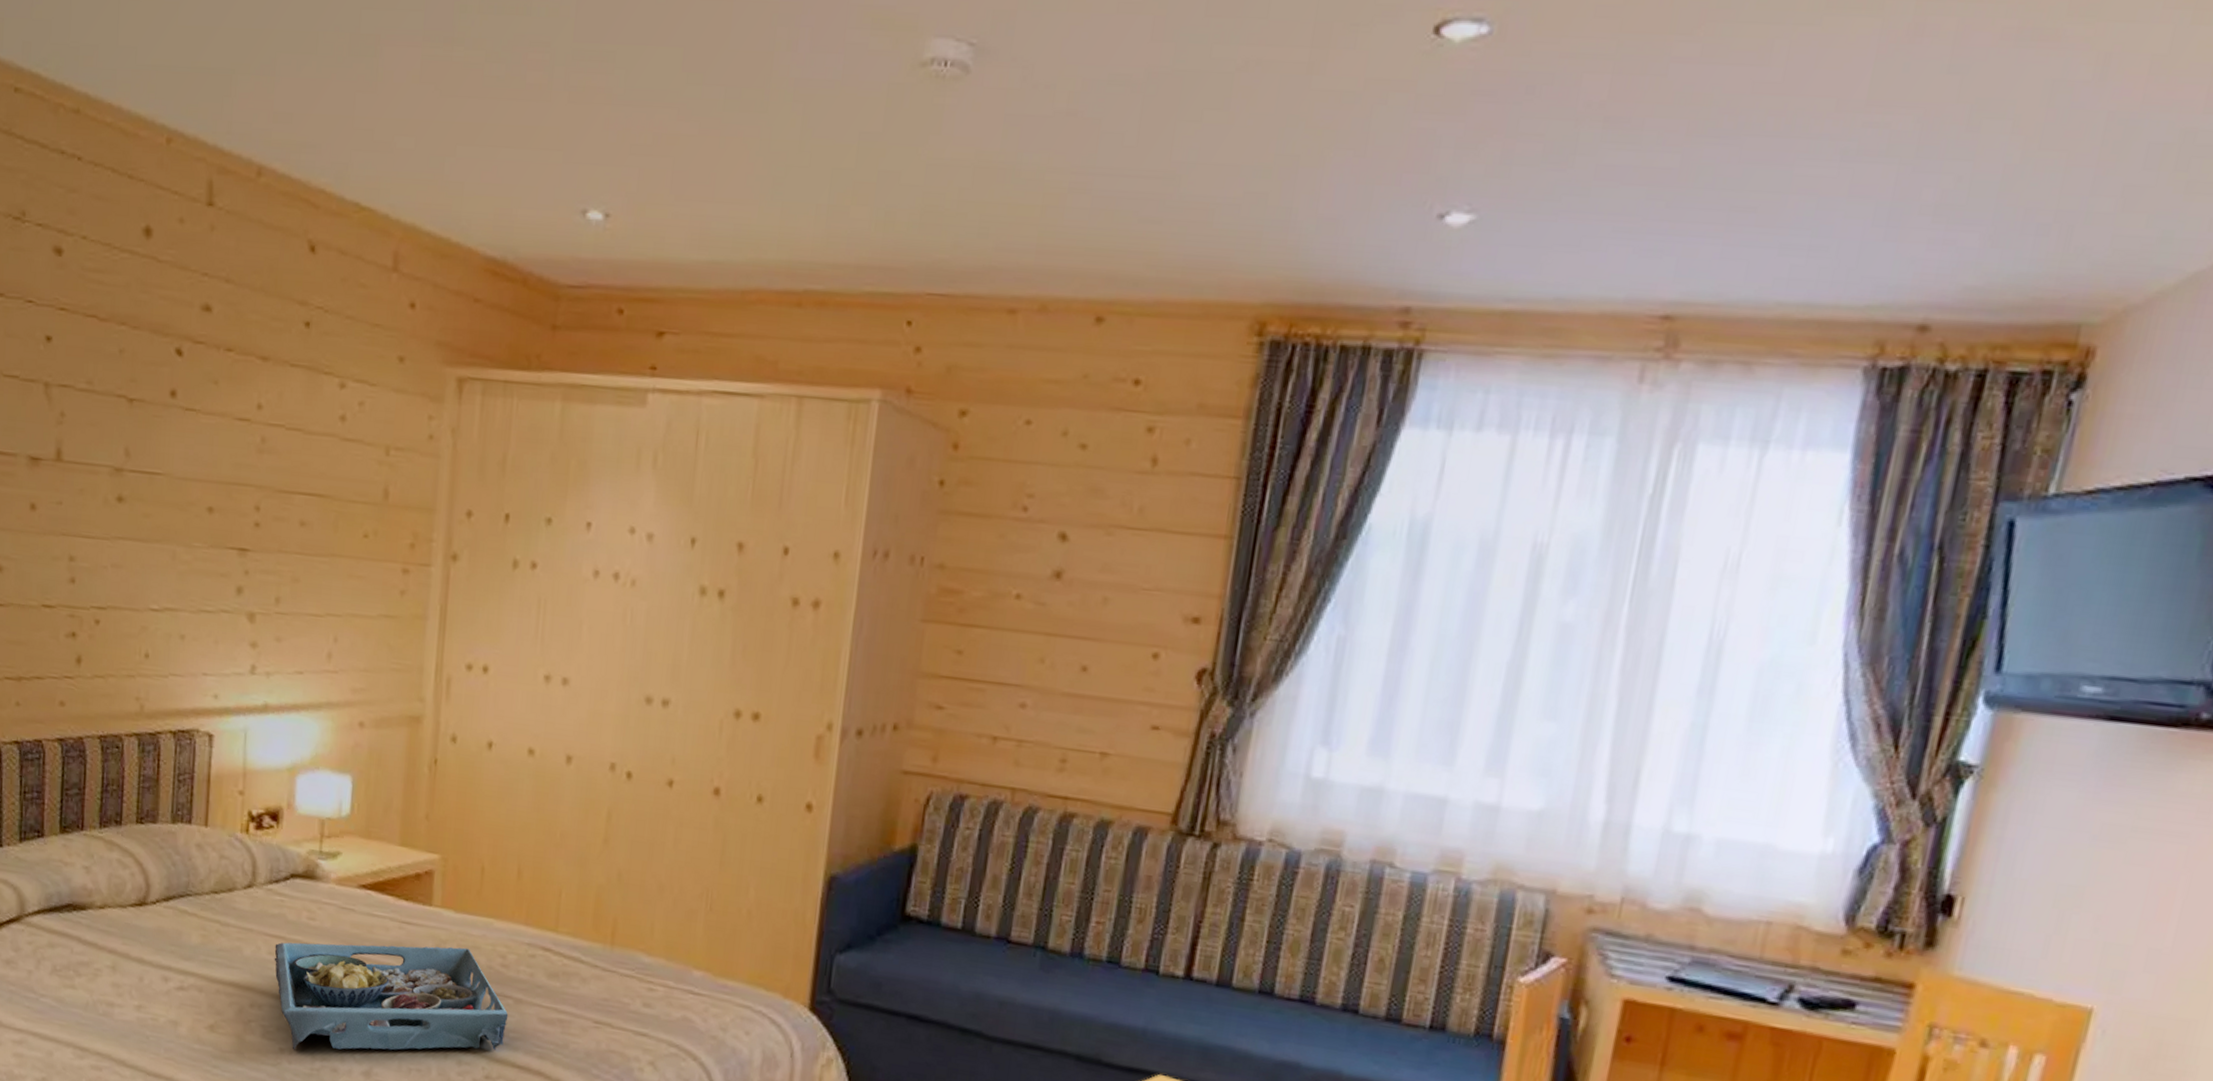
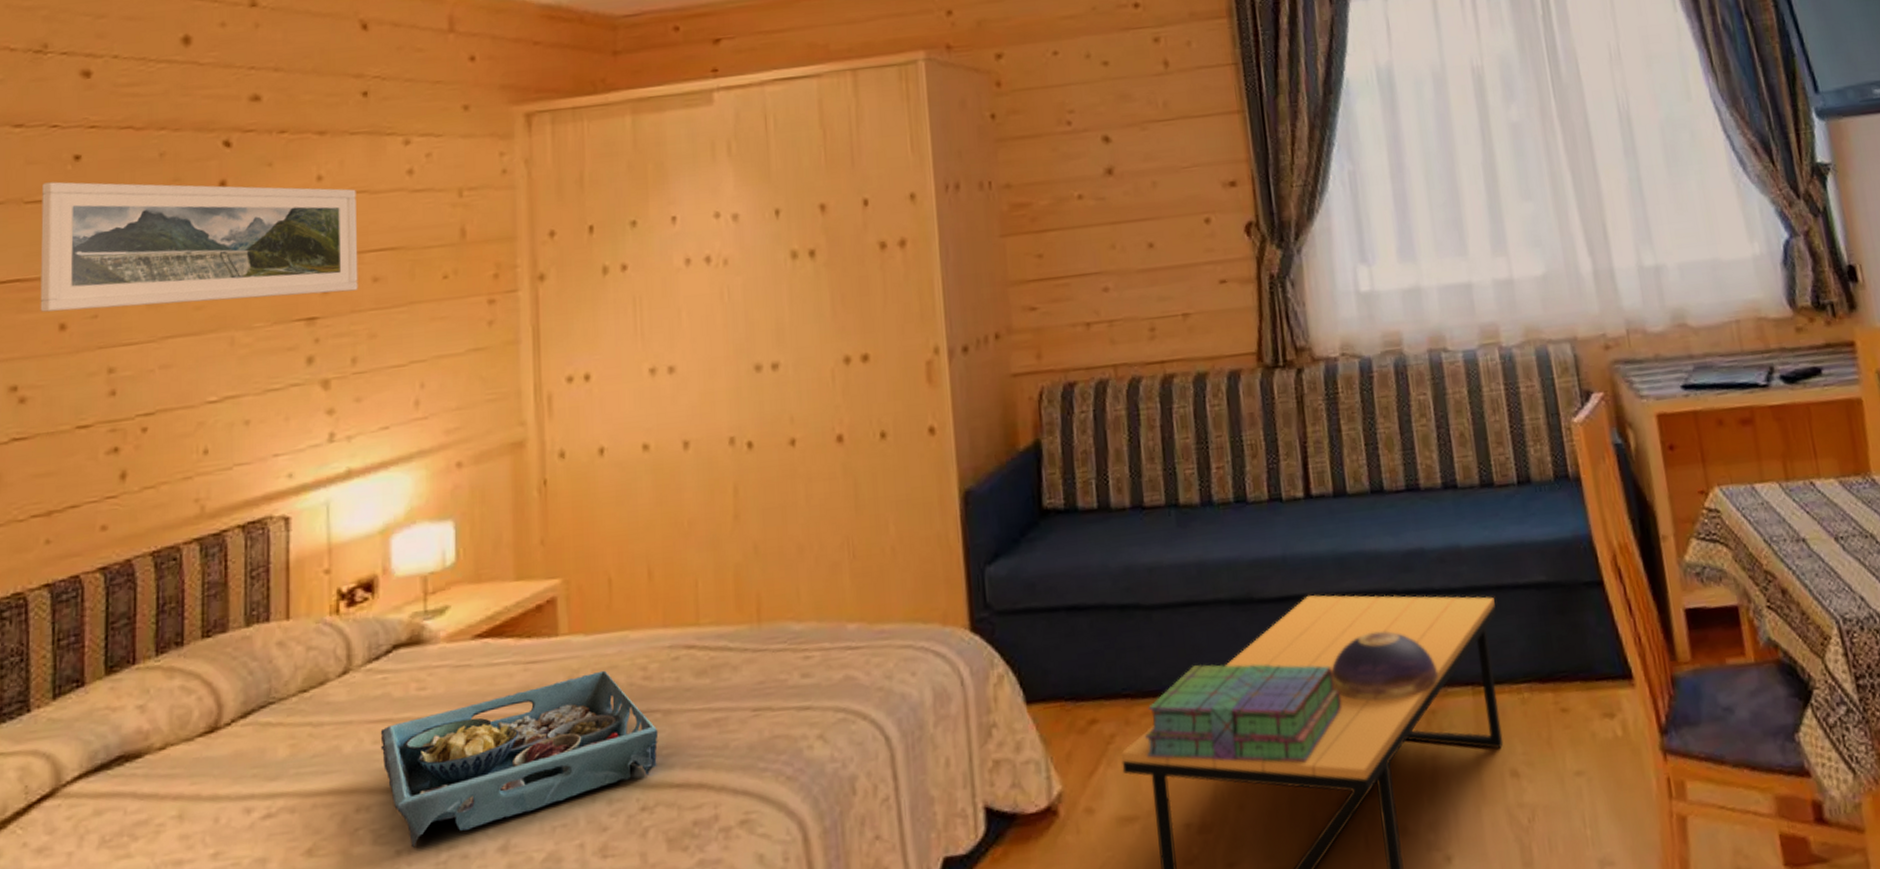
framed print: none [15,359,292,531] -> present [40,181,358,312]

